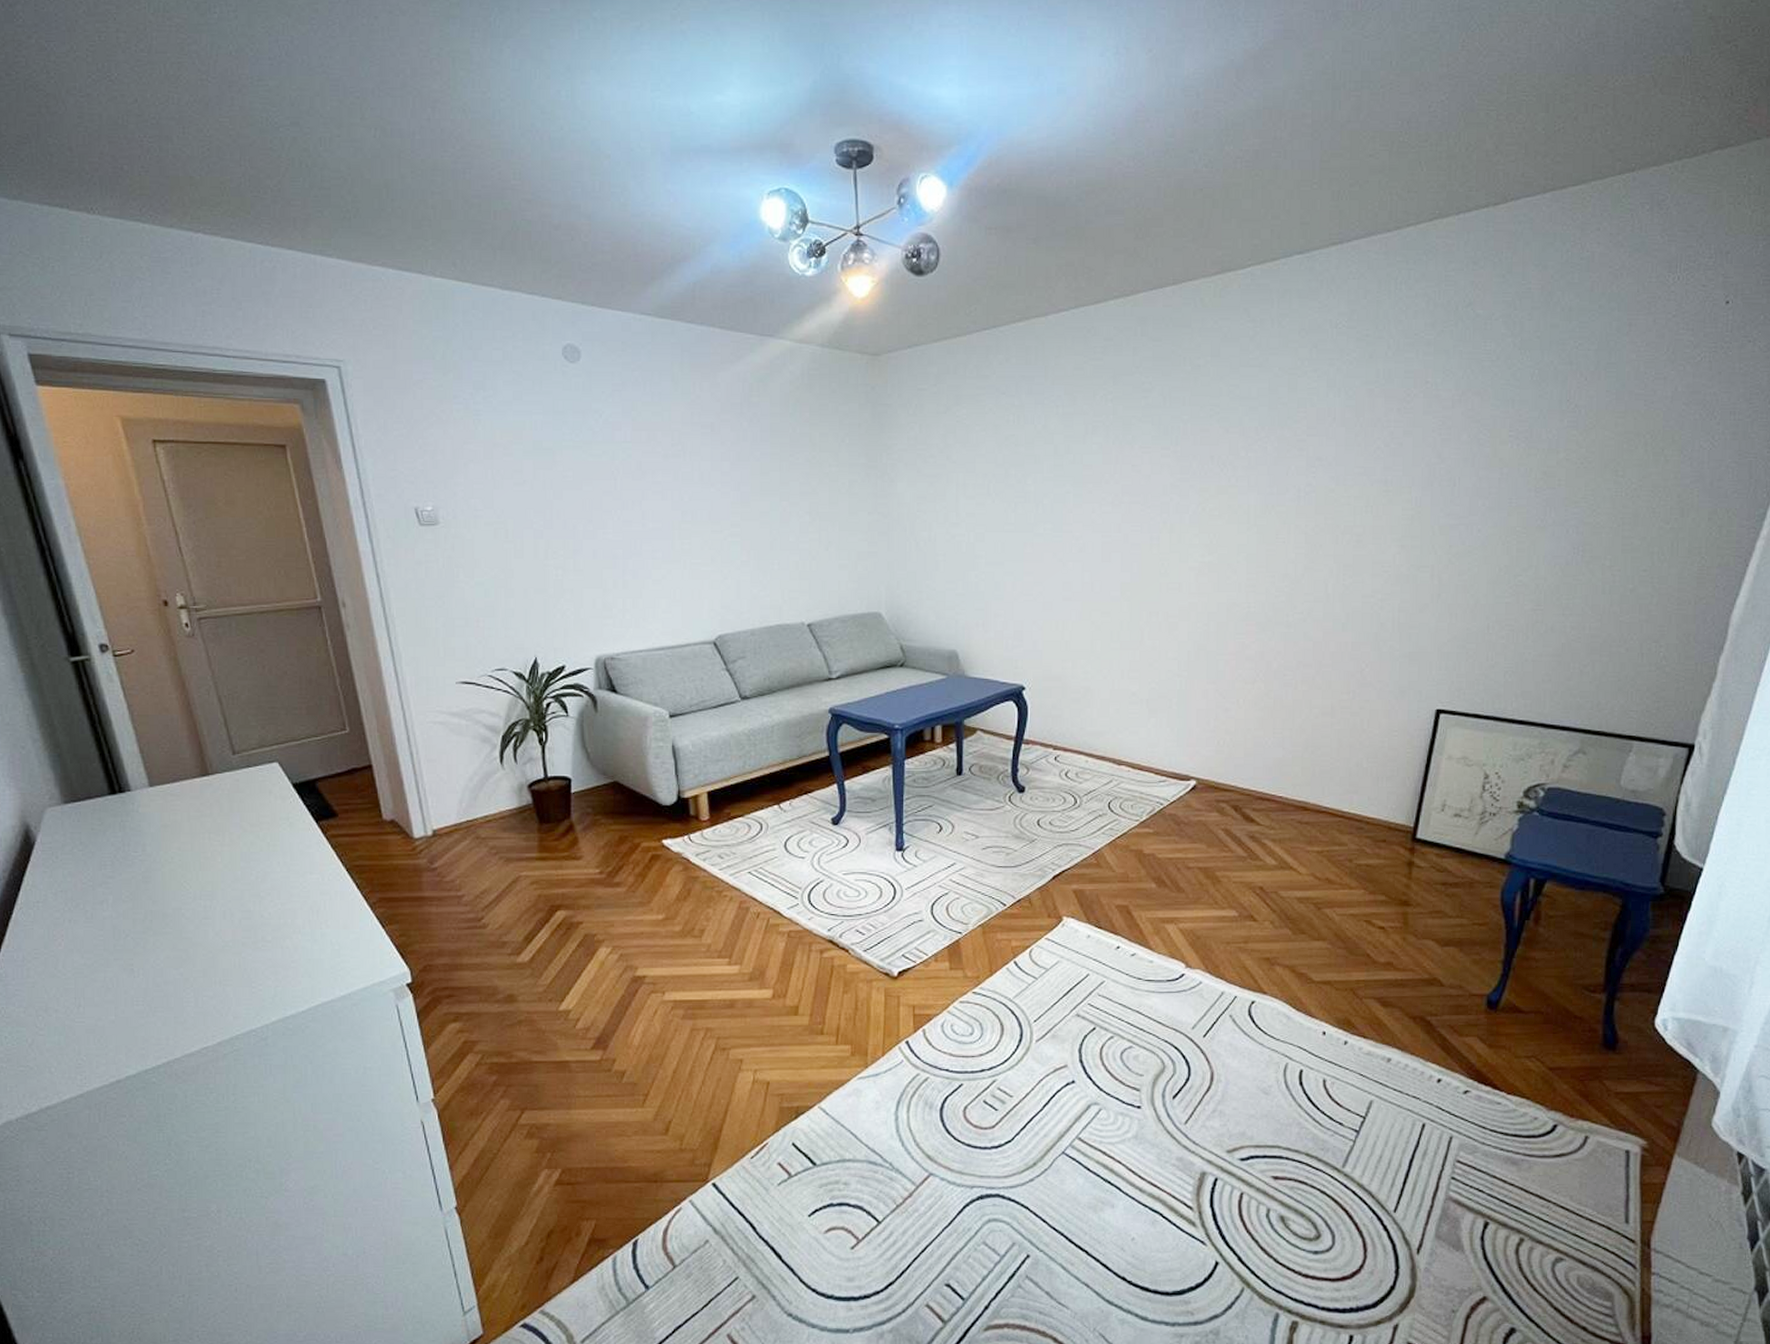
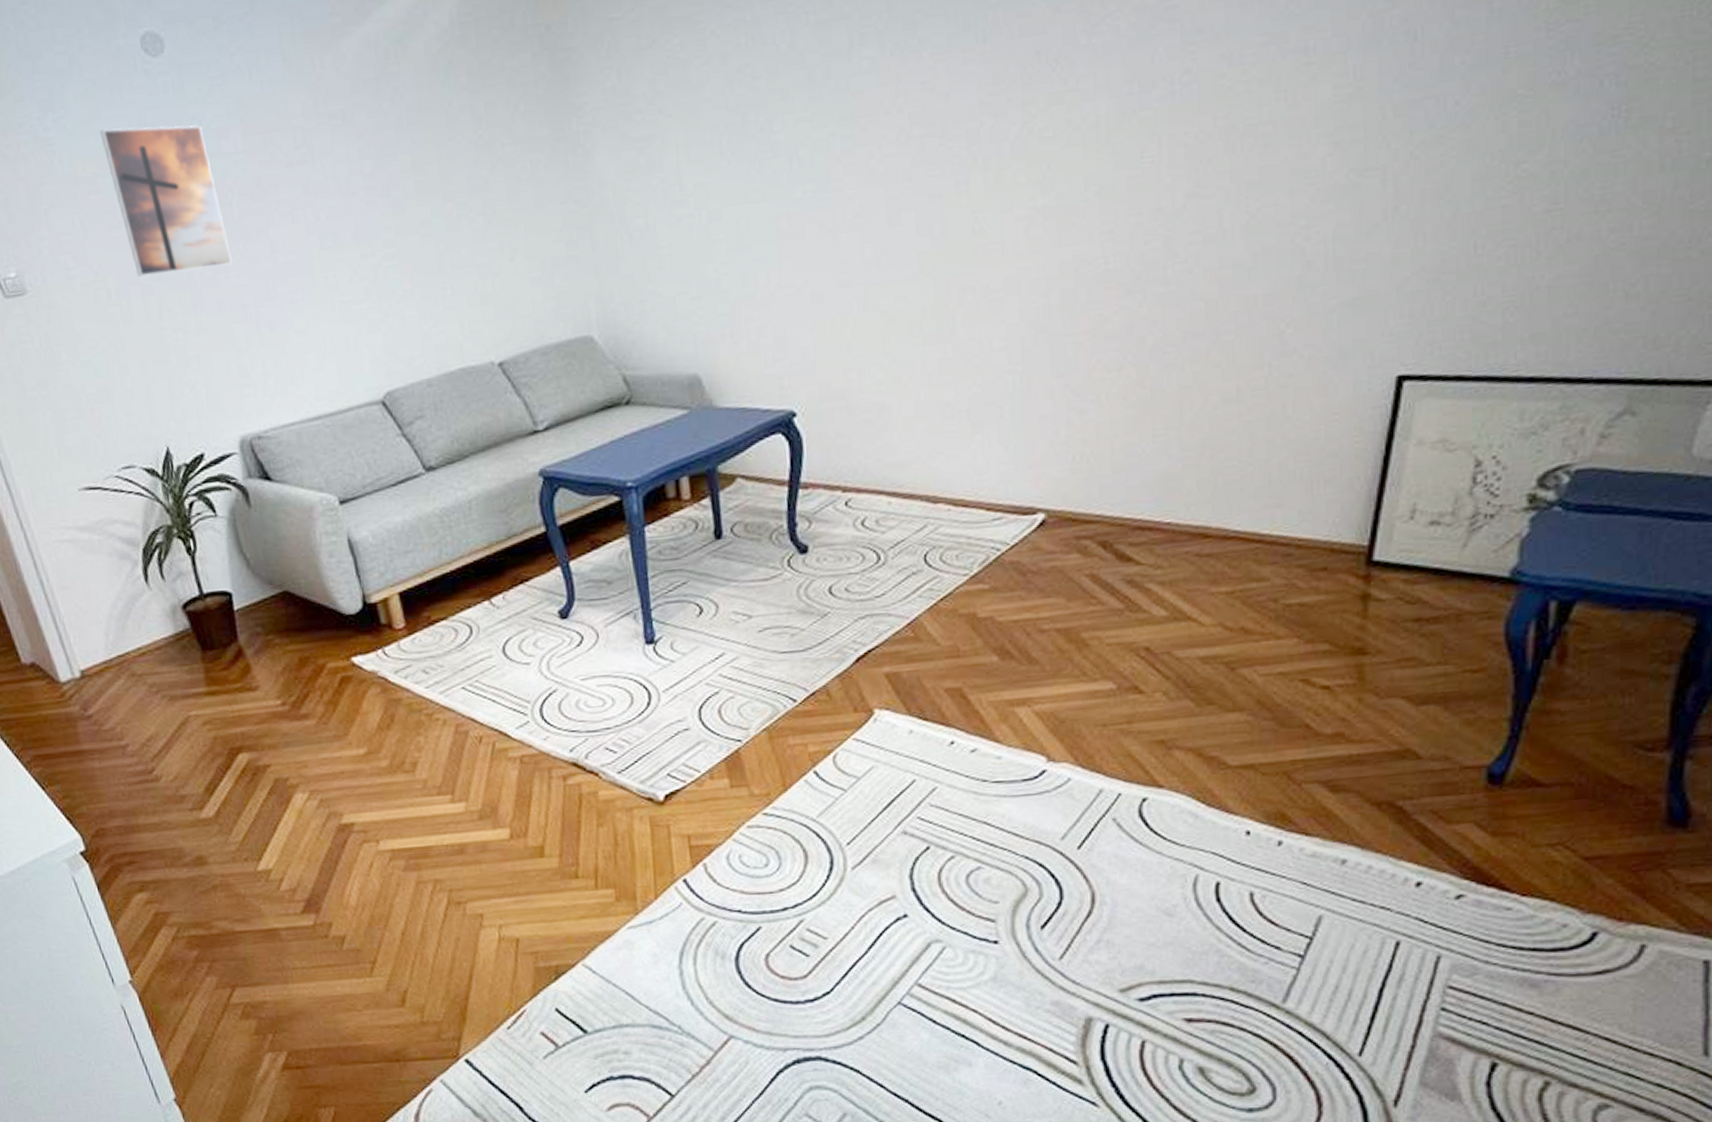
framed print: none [519,409,610,524] -> present [99,125,232,277]

